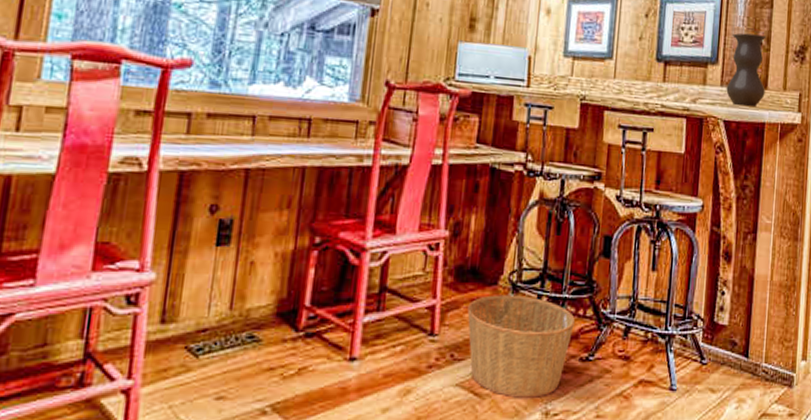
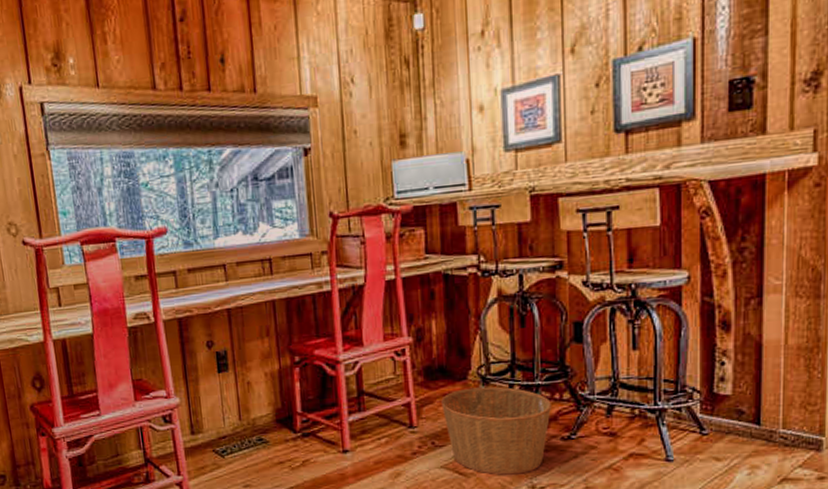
vase: present [726,33,766,108] -> none [709,71,763,162]

